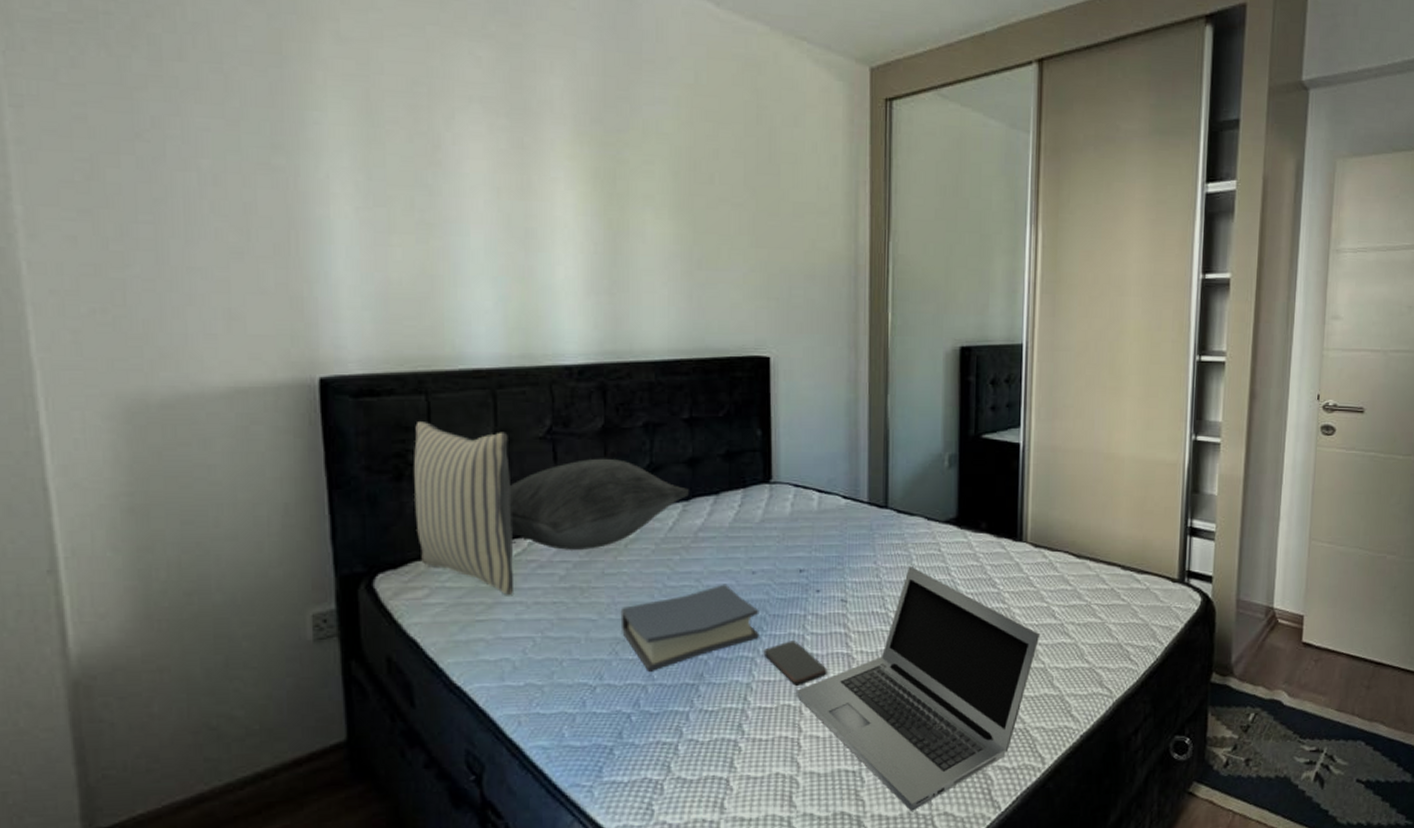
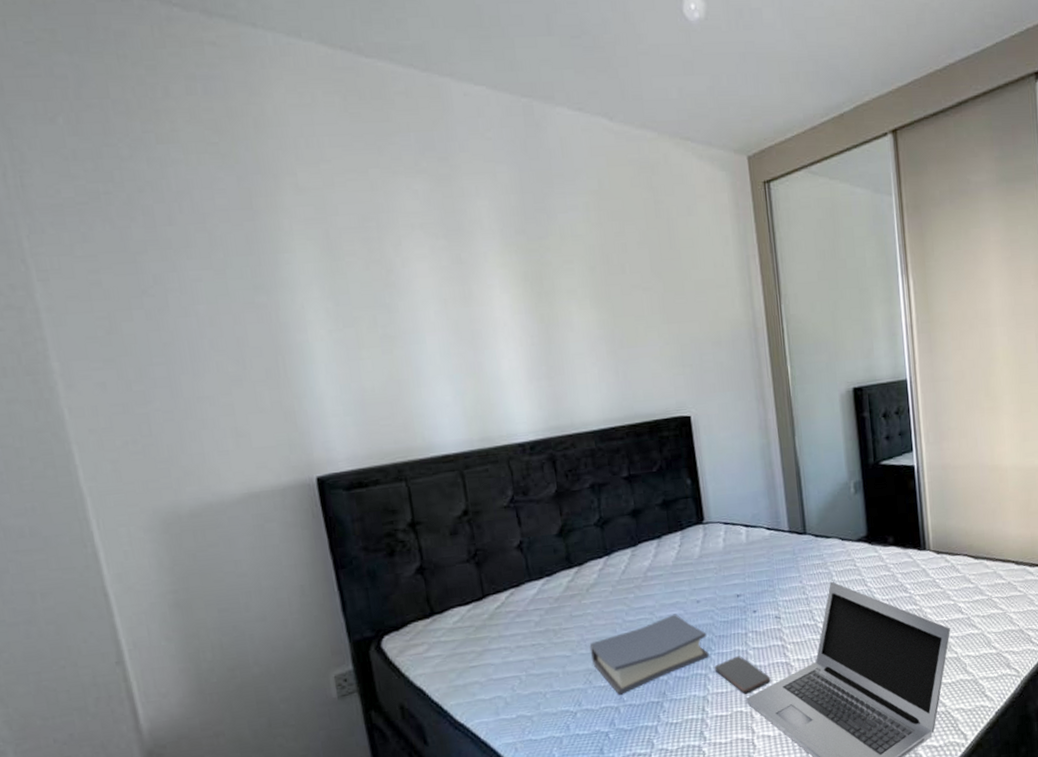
pillow: present [413,420,513,595] -> none [400,503,498,643]
pillow: present [509,458,689,550] -> none [483,518,636,600]

